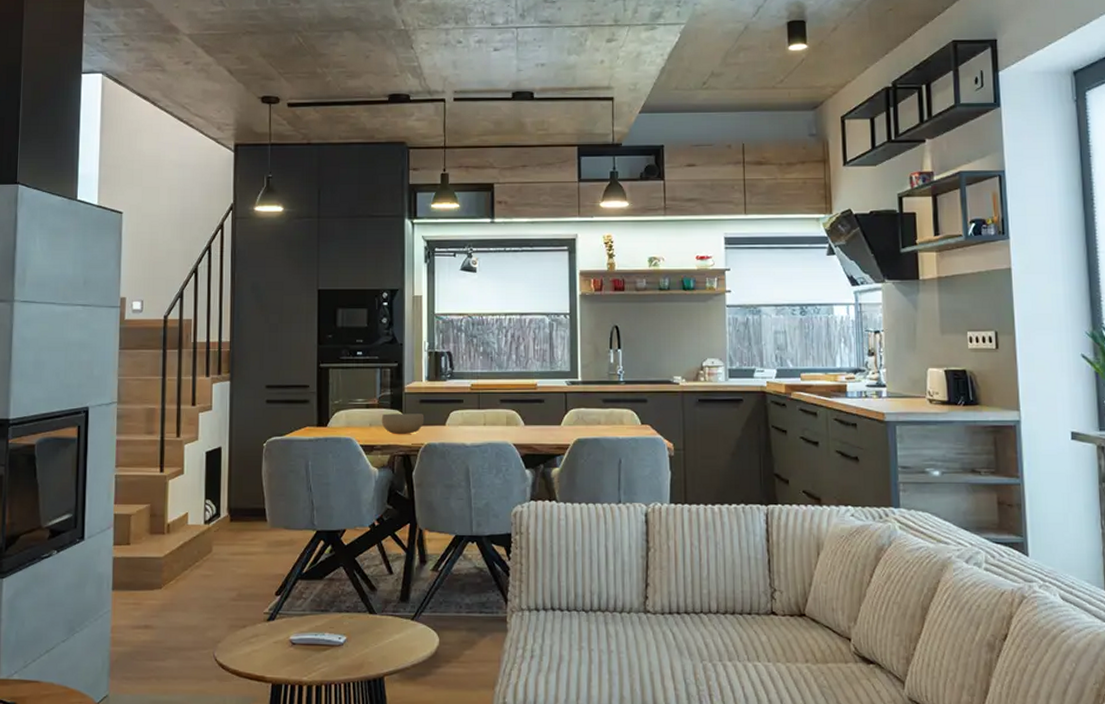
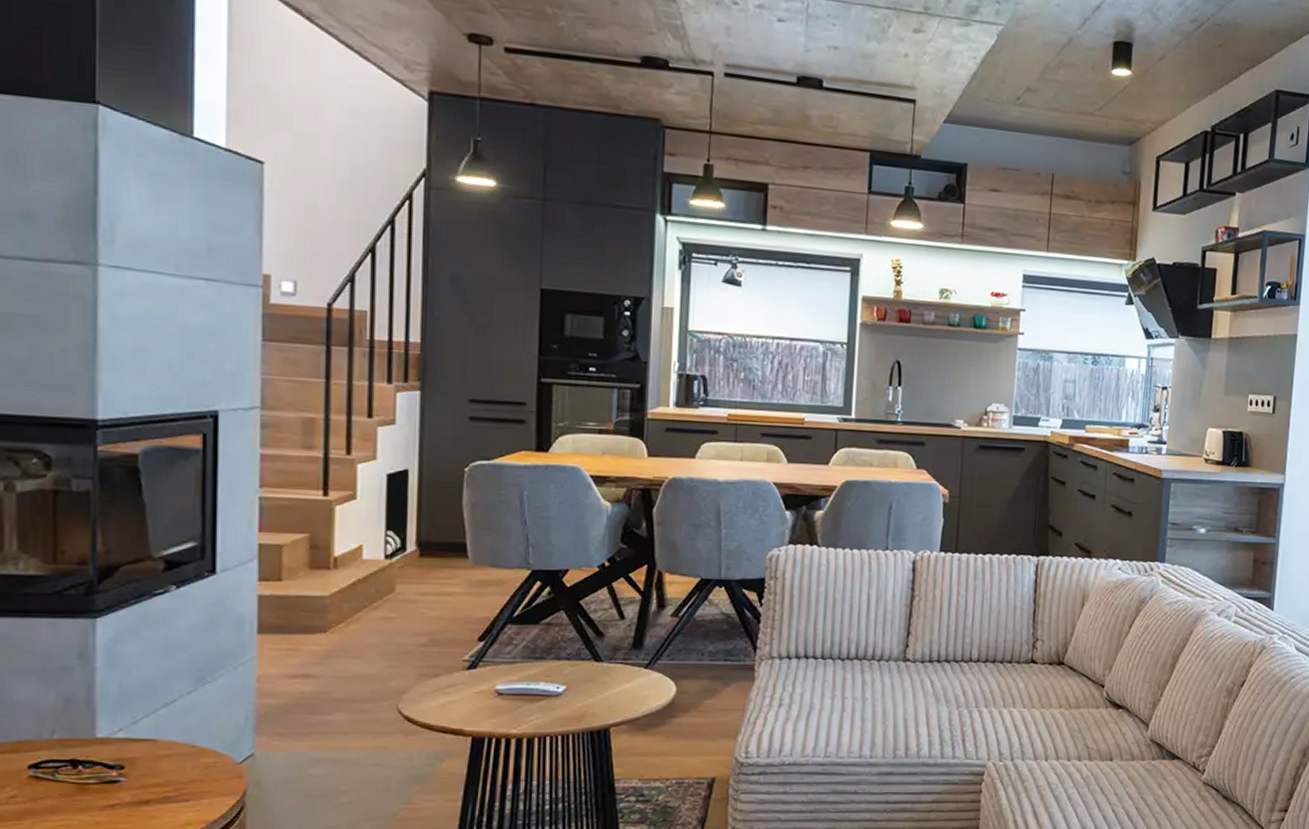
bowl: present [381,413,425,435] -> none [617,441,670,467]

